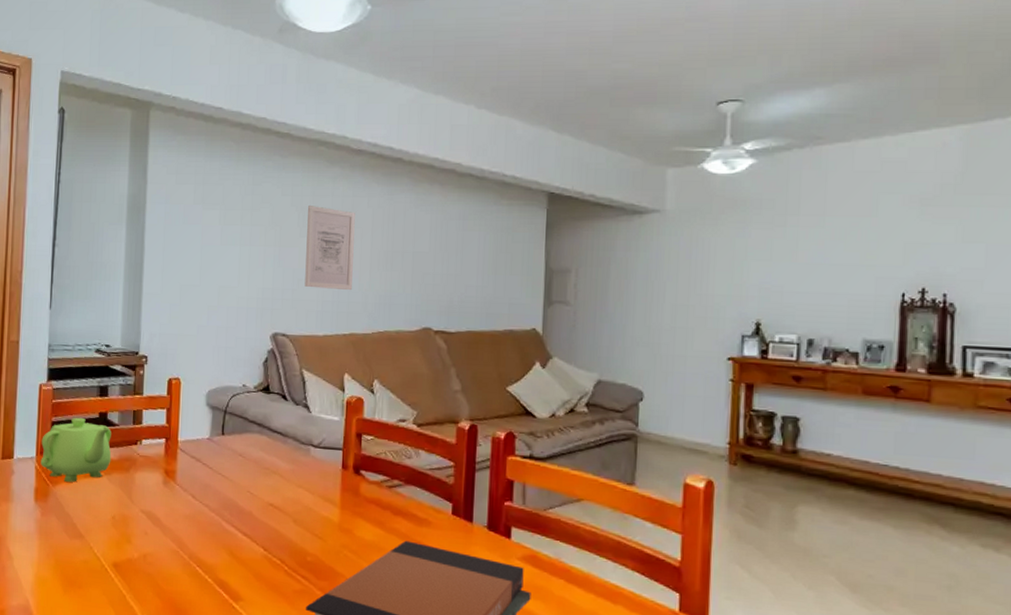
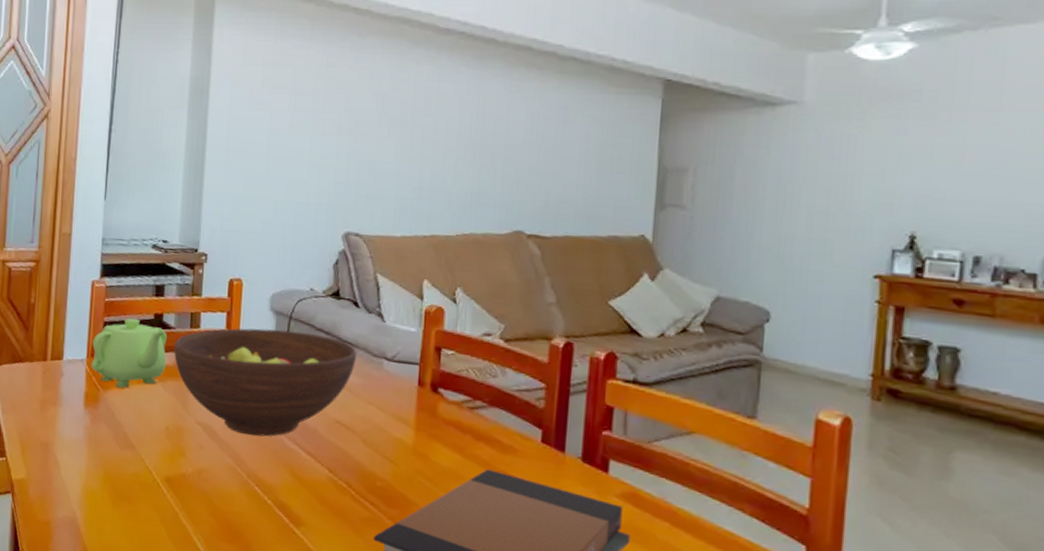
fruit bowl: none [118,422,286,521] -> present [173,328,357,437]
wall art: present [305,206,355,291] -> none [382,91,441,188]

